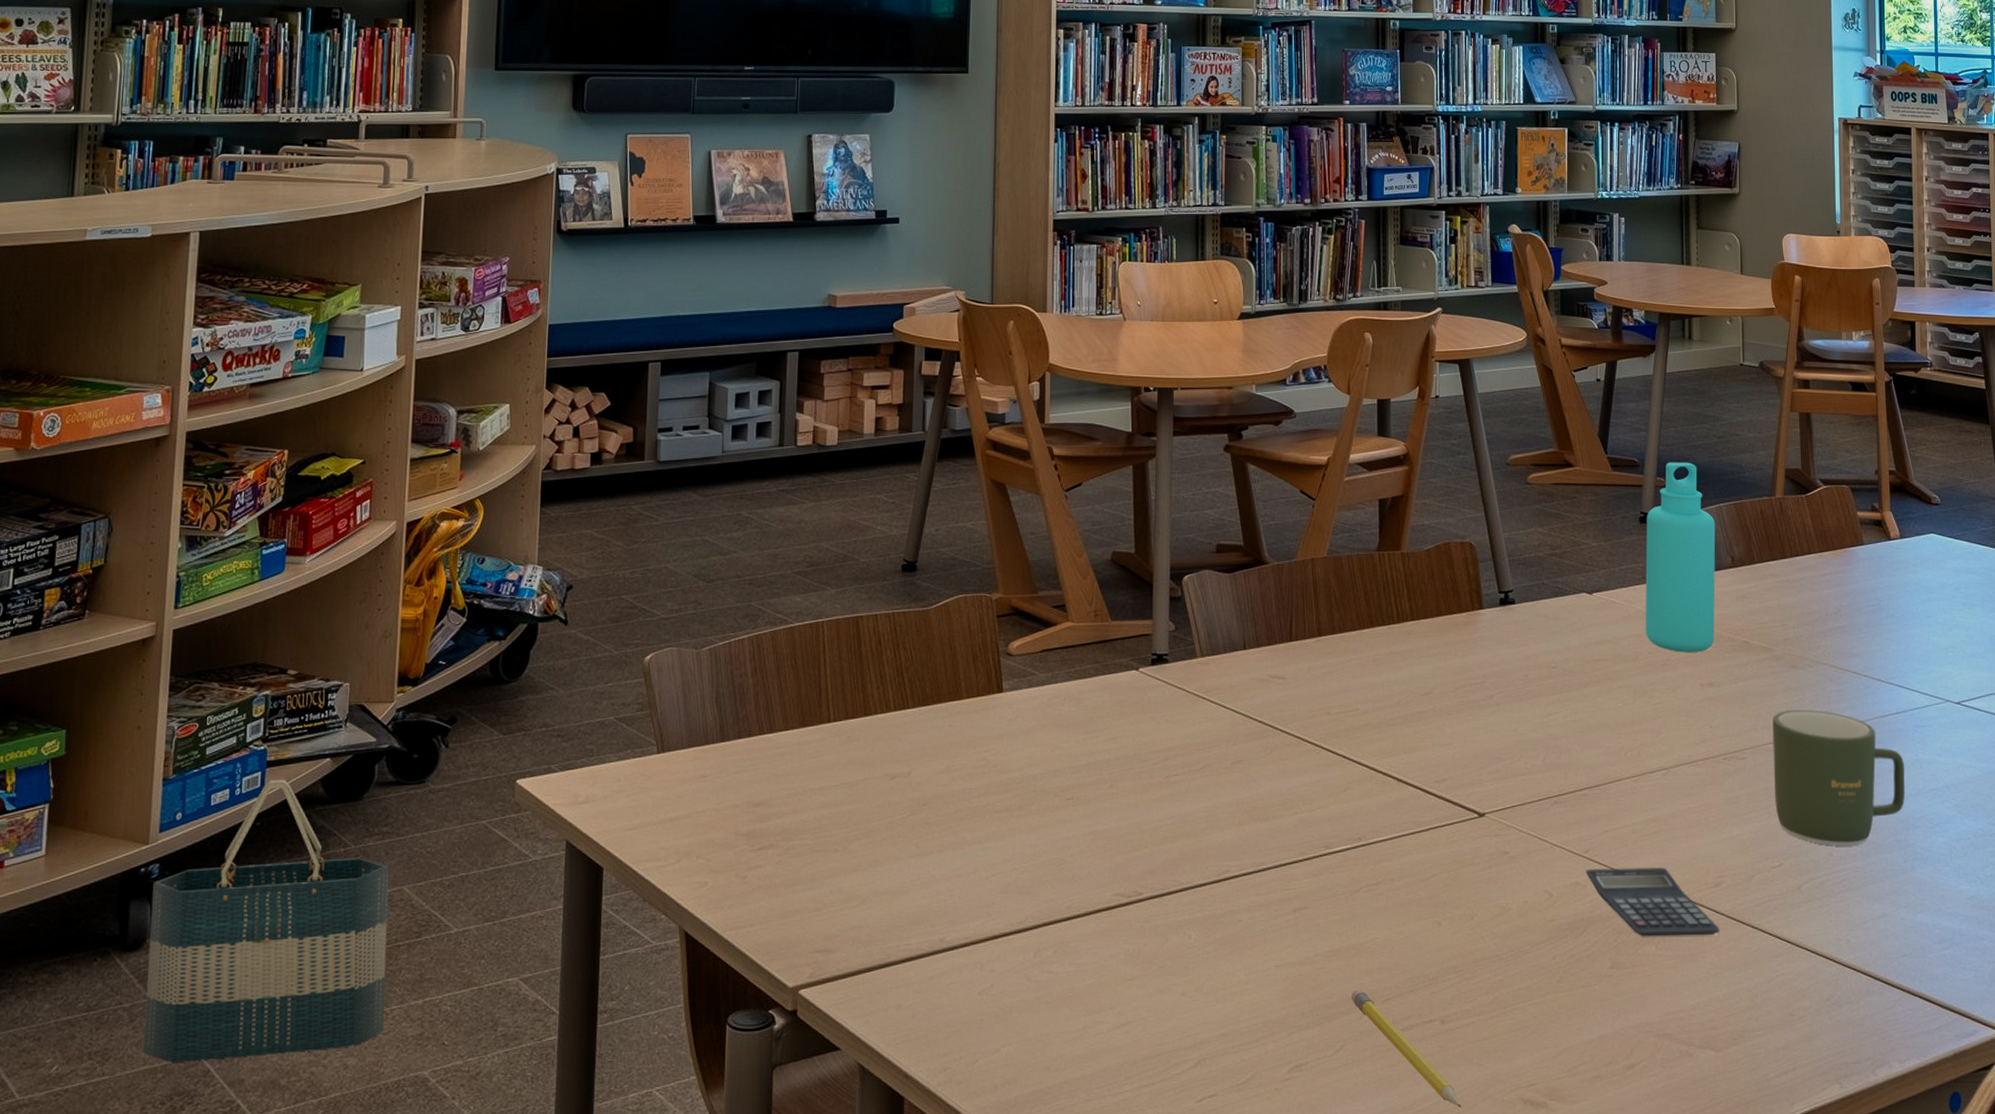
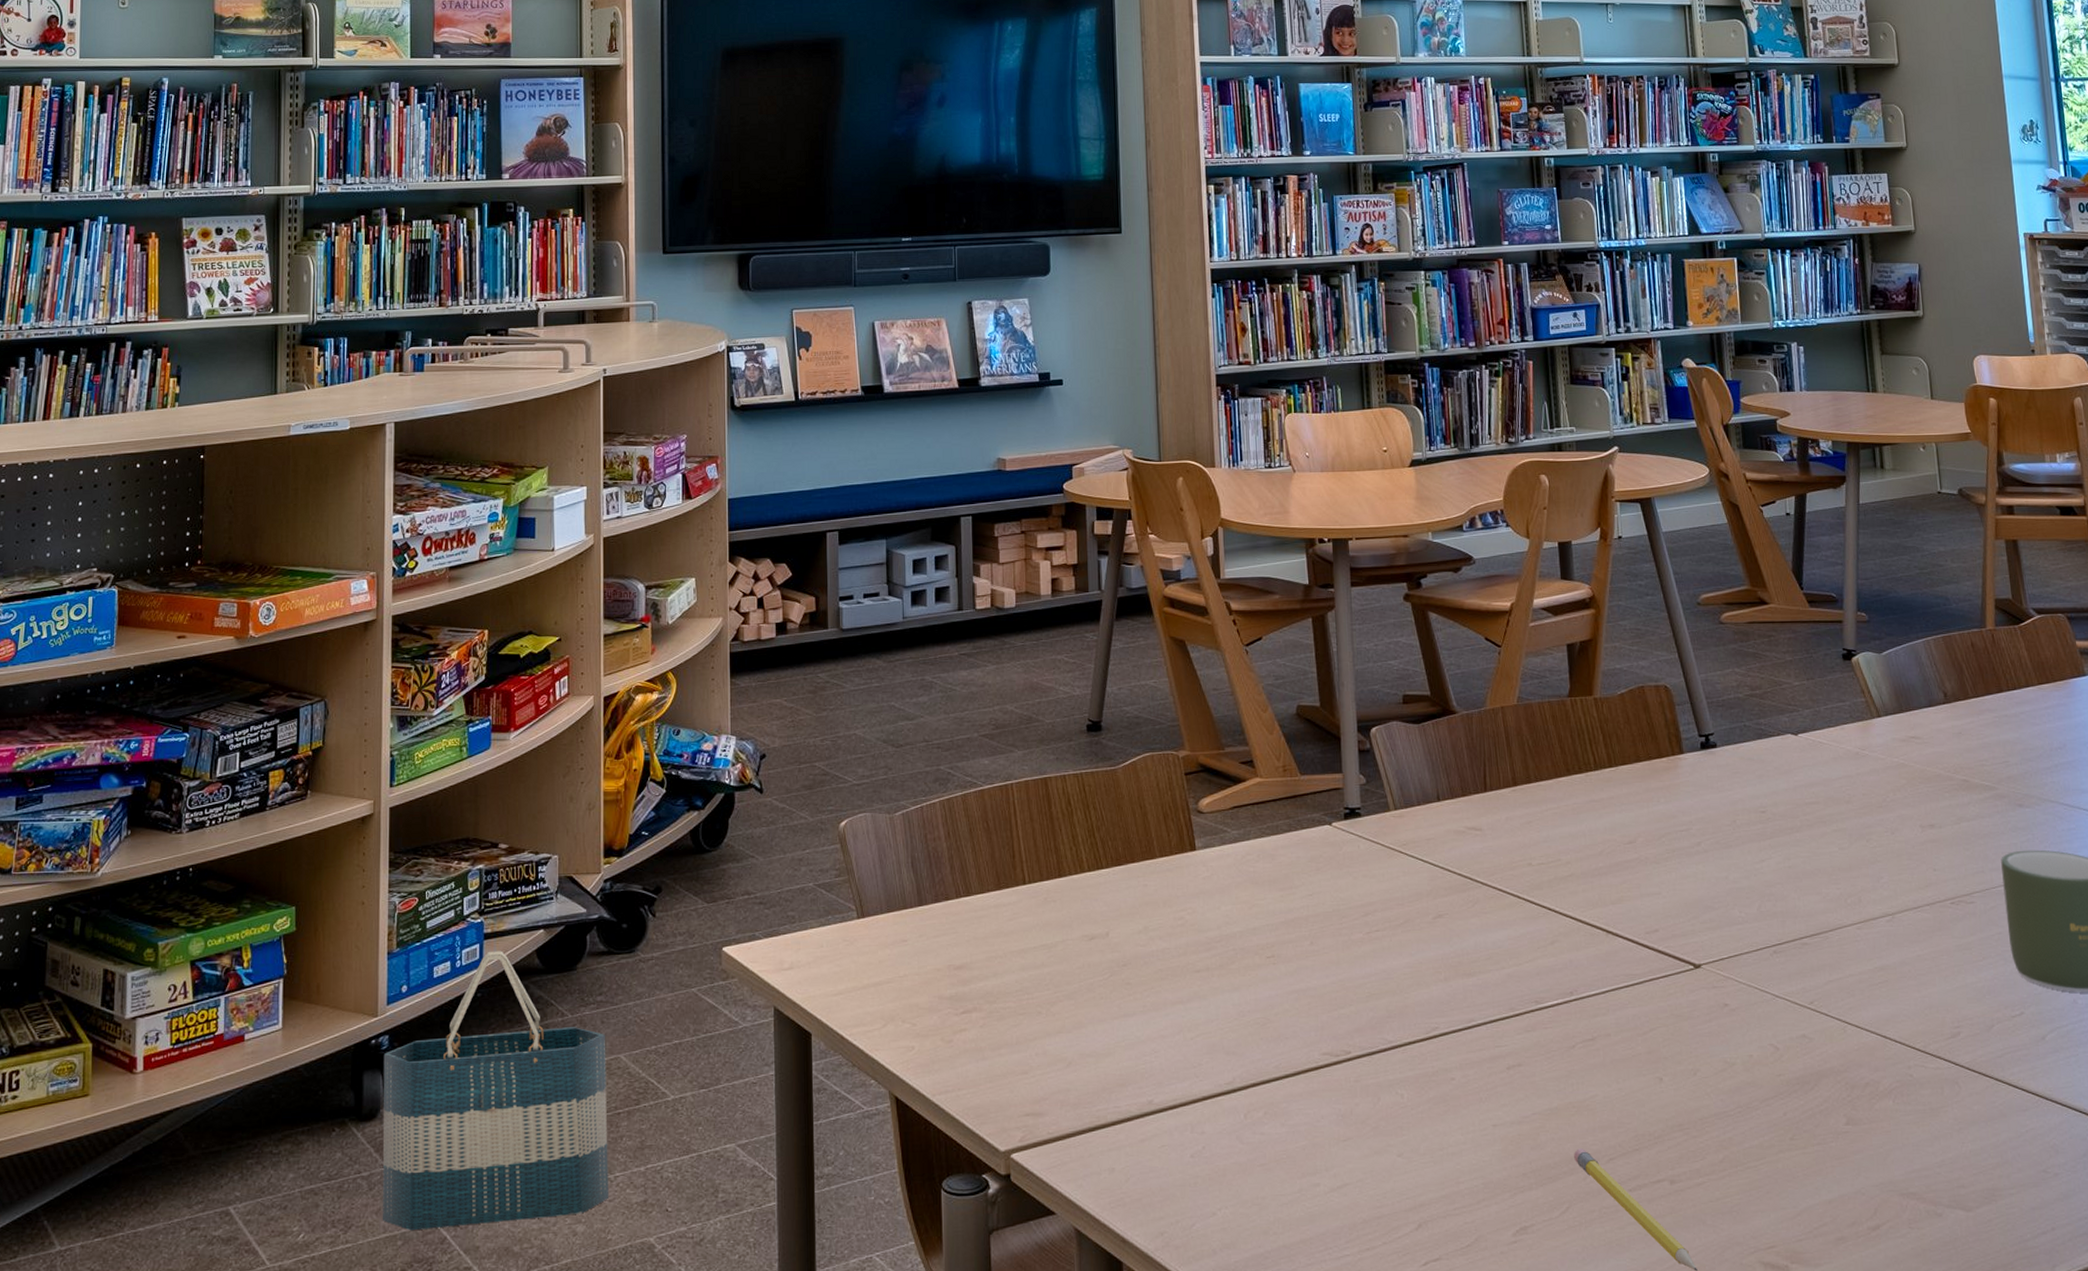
calculator: present [1585,867,1720,937] -> none [1811,1018,1961,1091]
water bottle: present [1645,462,1716,652] -> none [1849,595,1932,793]

